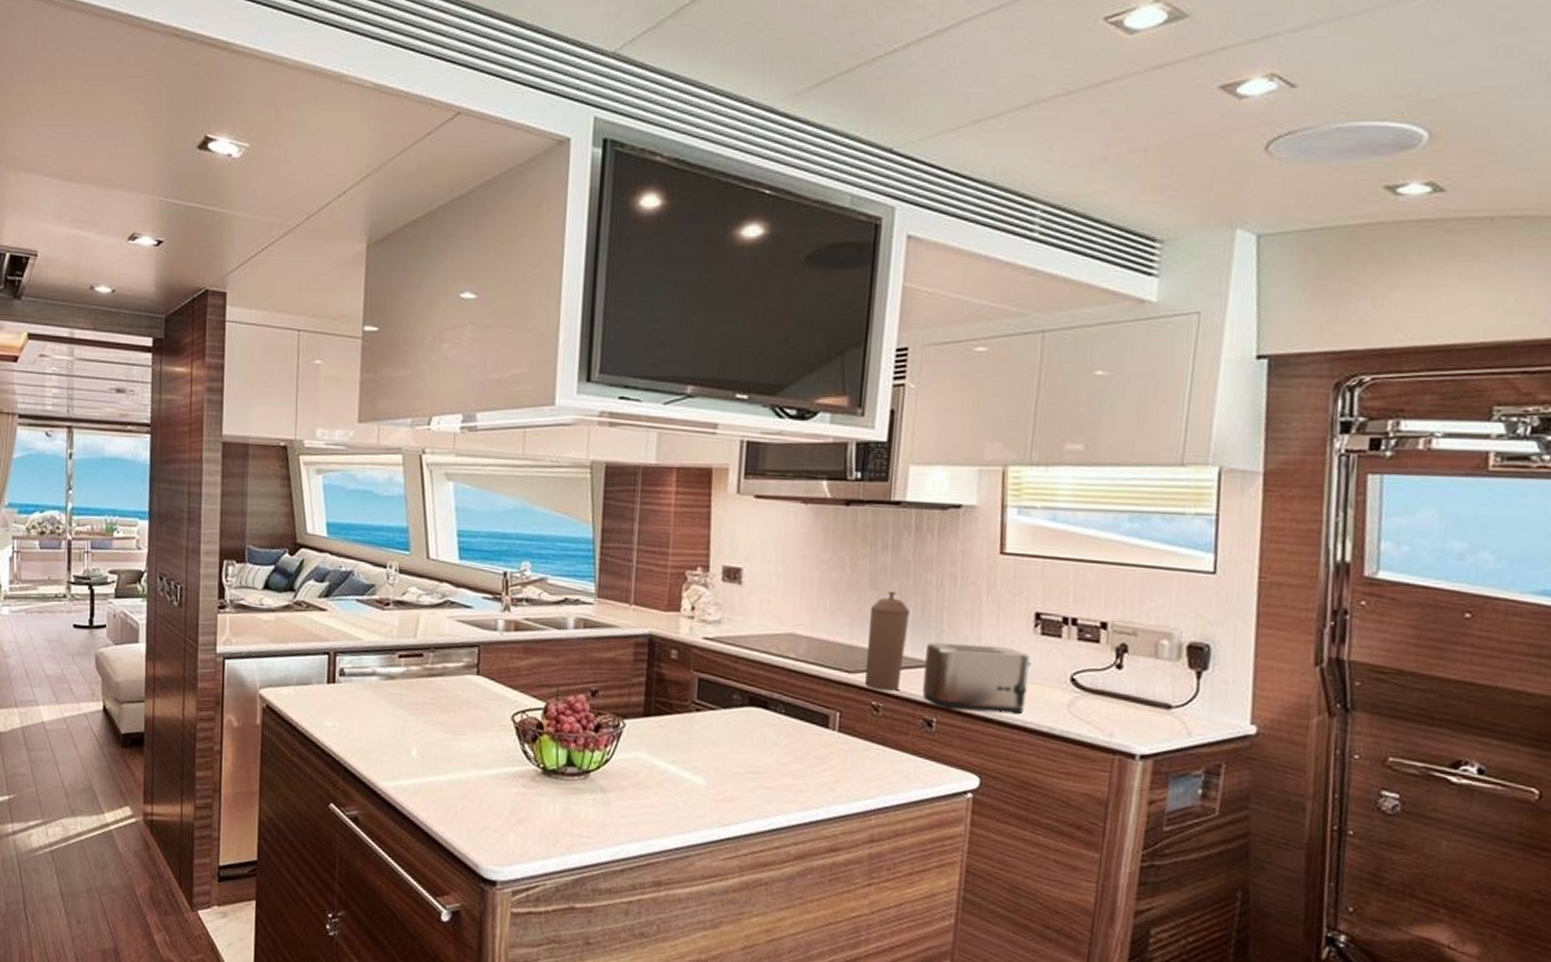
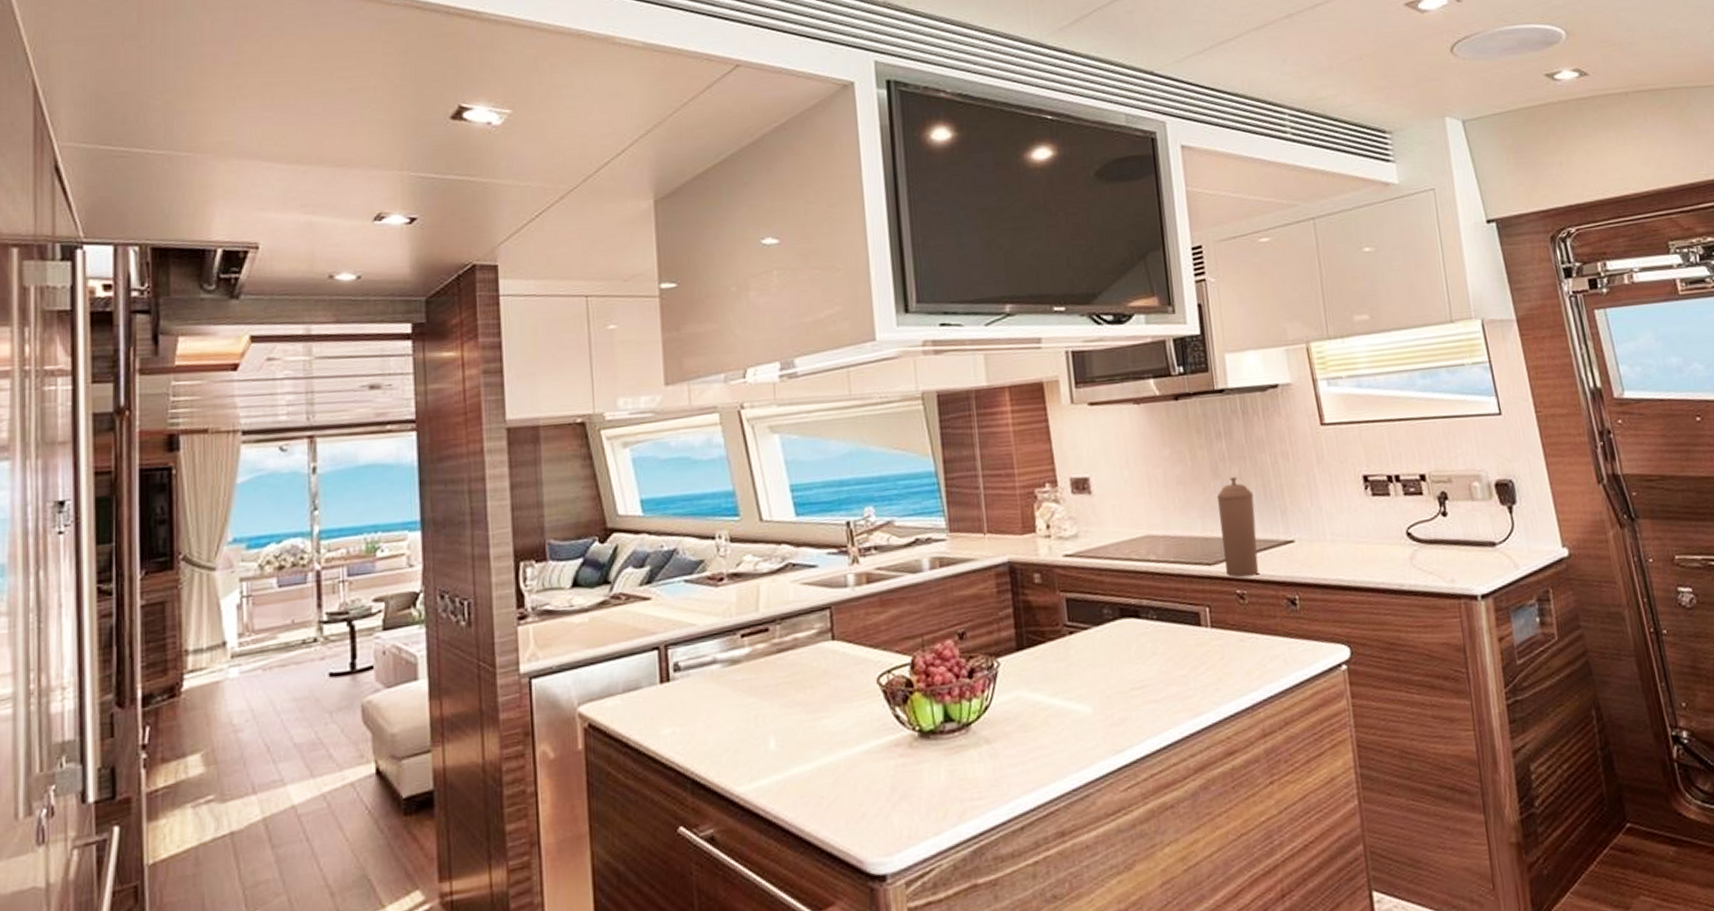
toaster: present [921,642,1031,715] -> none [1275,513,1374,586]

